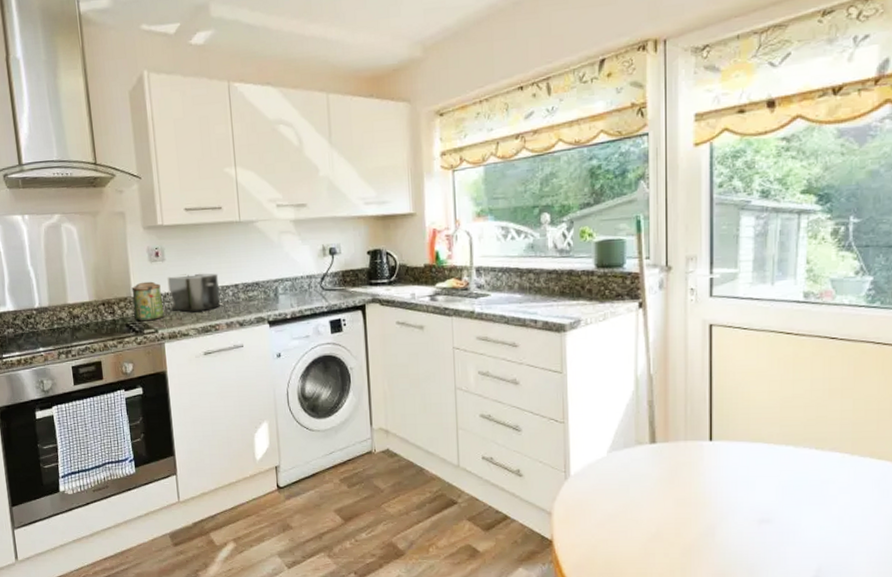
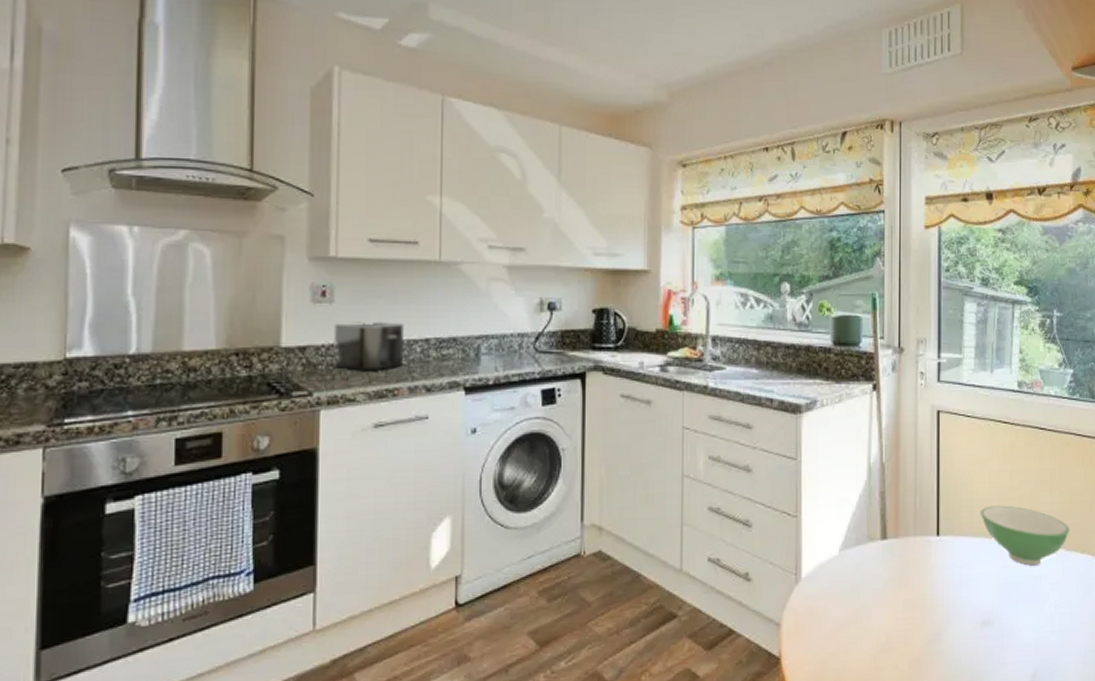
canister: present [131,281,164,322] -> none [281,328,325,380]
bowl: none [757,413,865,470] -> present [979,505,1071,566]

